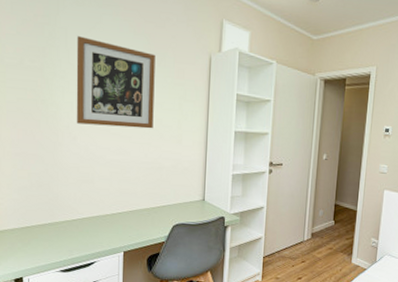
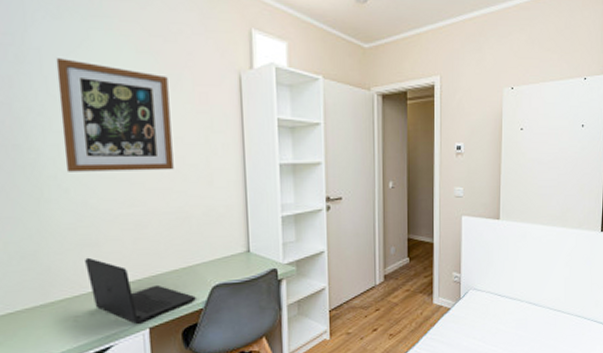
laptop: none [83,191,160,247] -> present [85,257,196,324]

